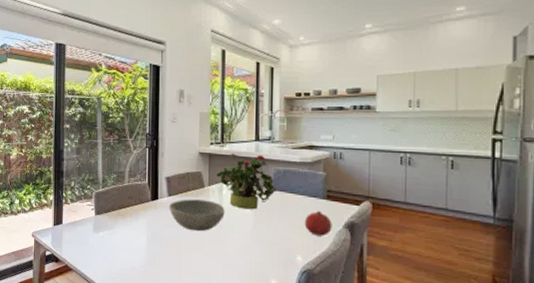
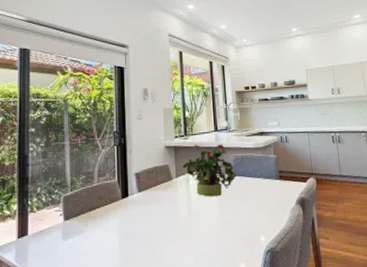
bowl: present [169,199,225,232] -> none [140,192,193,225]
fruit: present [304,211,332,236] -> none [263,191,287,215]

